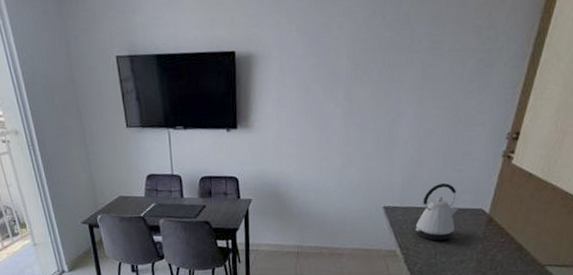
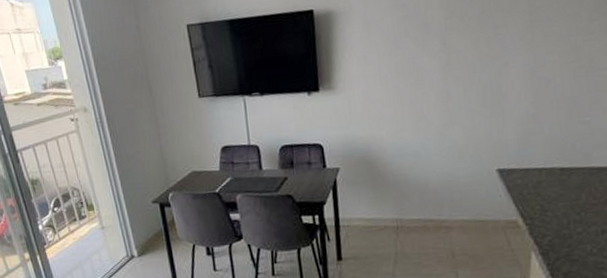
kettle: present [415,182,458,240] -> none [539,138,592,207]

